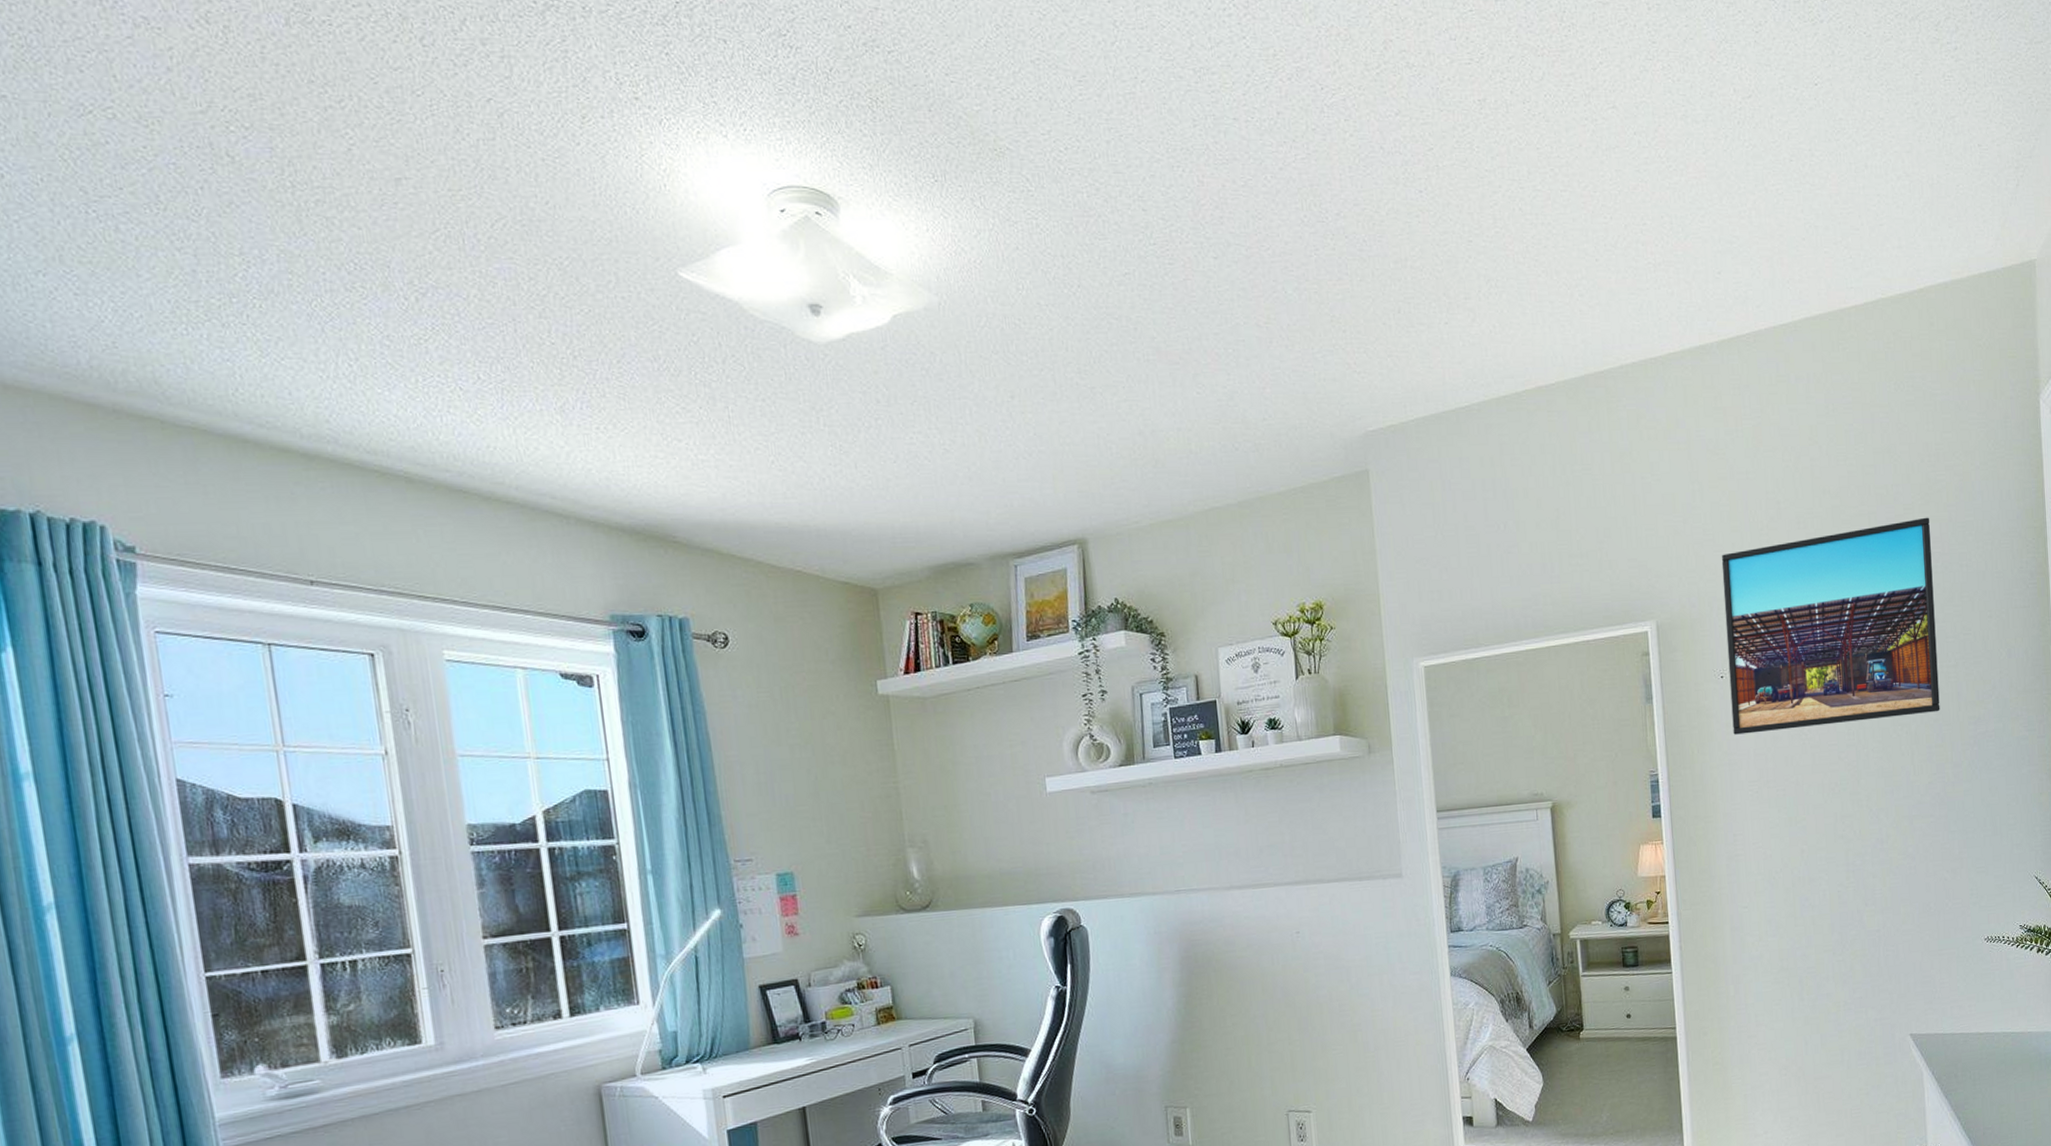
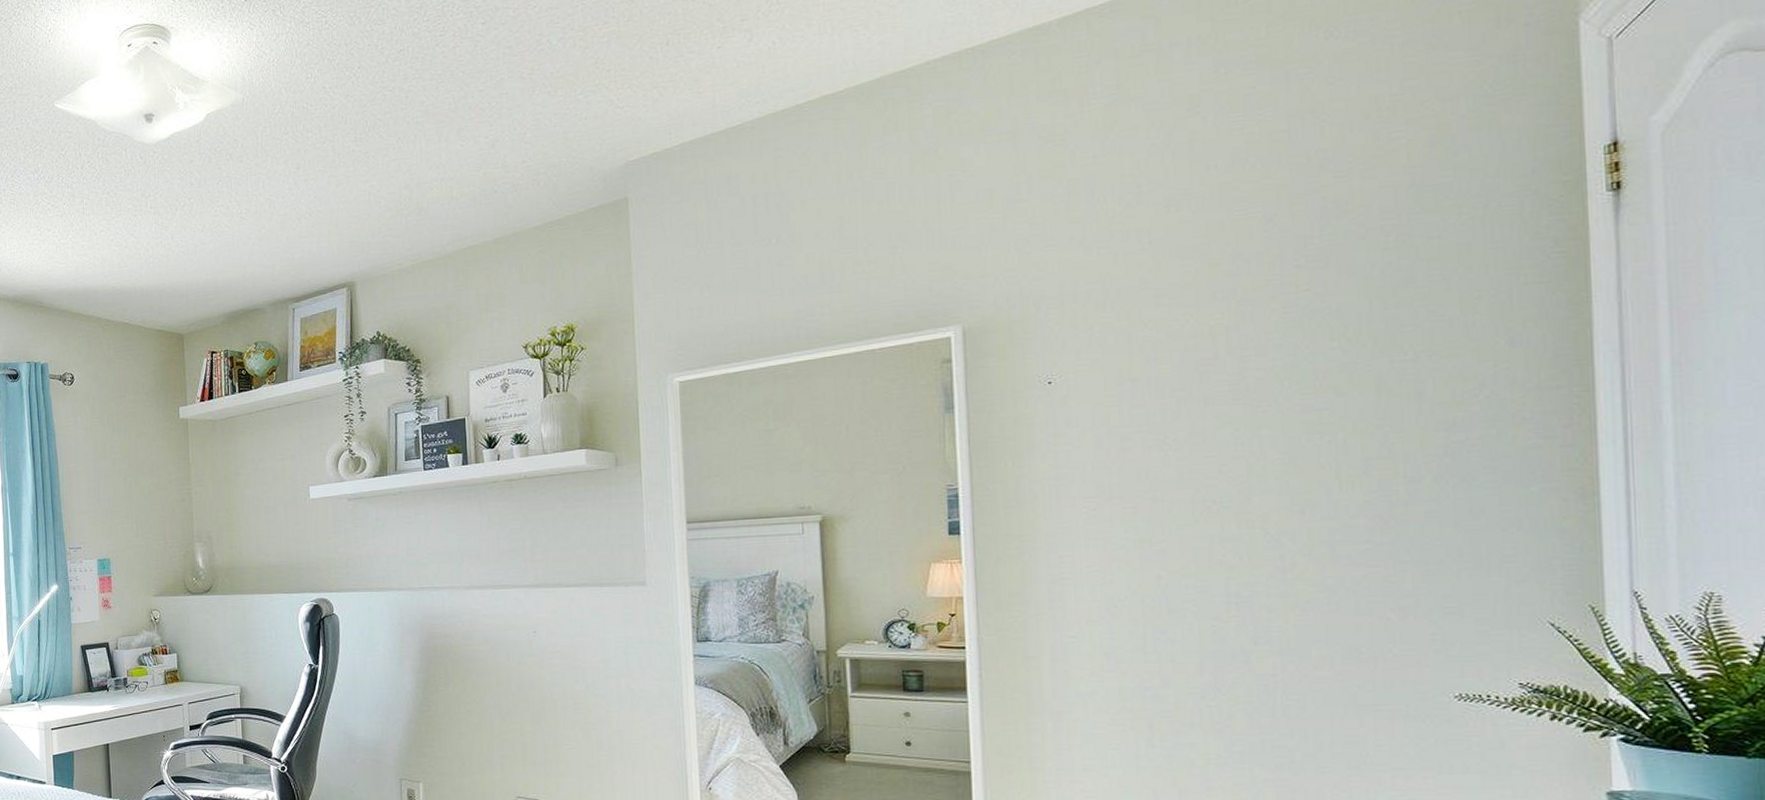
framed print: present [1721,517,1940,735] -> none [1054,183,1387,446]

